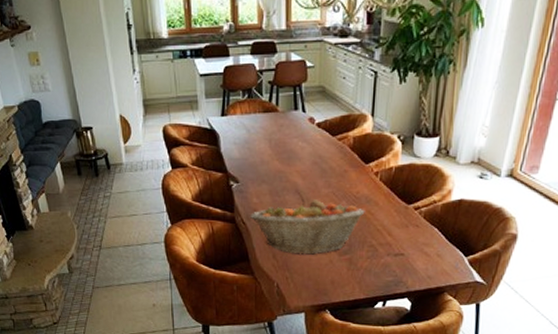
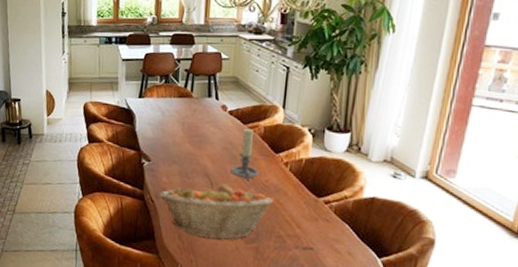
candle holder: none [321,140,349,195] -> present [230,128,259,182]

